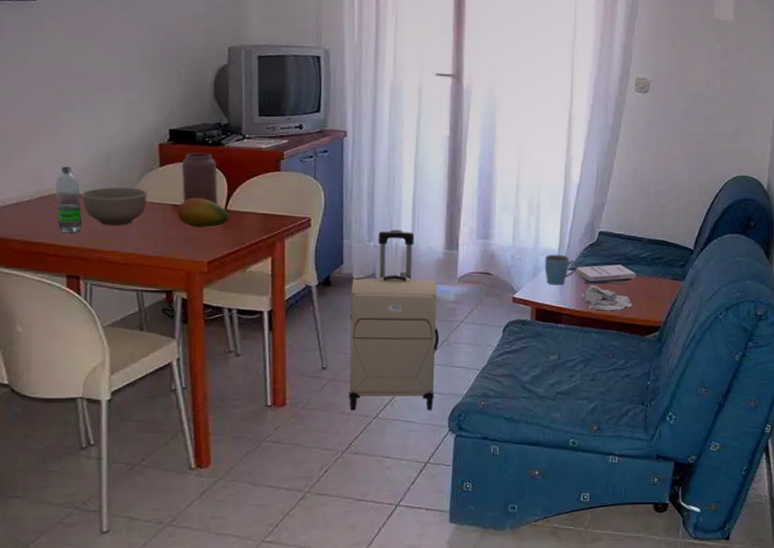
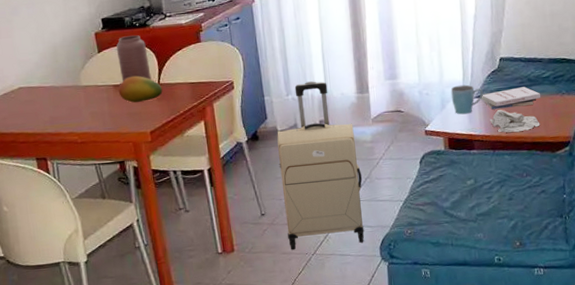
bottle: present [55,166,82,234] -> none [15,64,42,122]
bowl: present [81,186,147,226] -> none [37,74,92,111]

